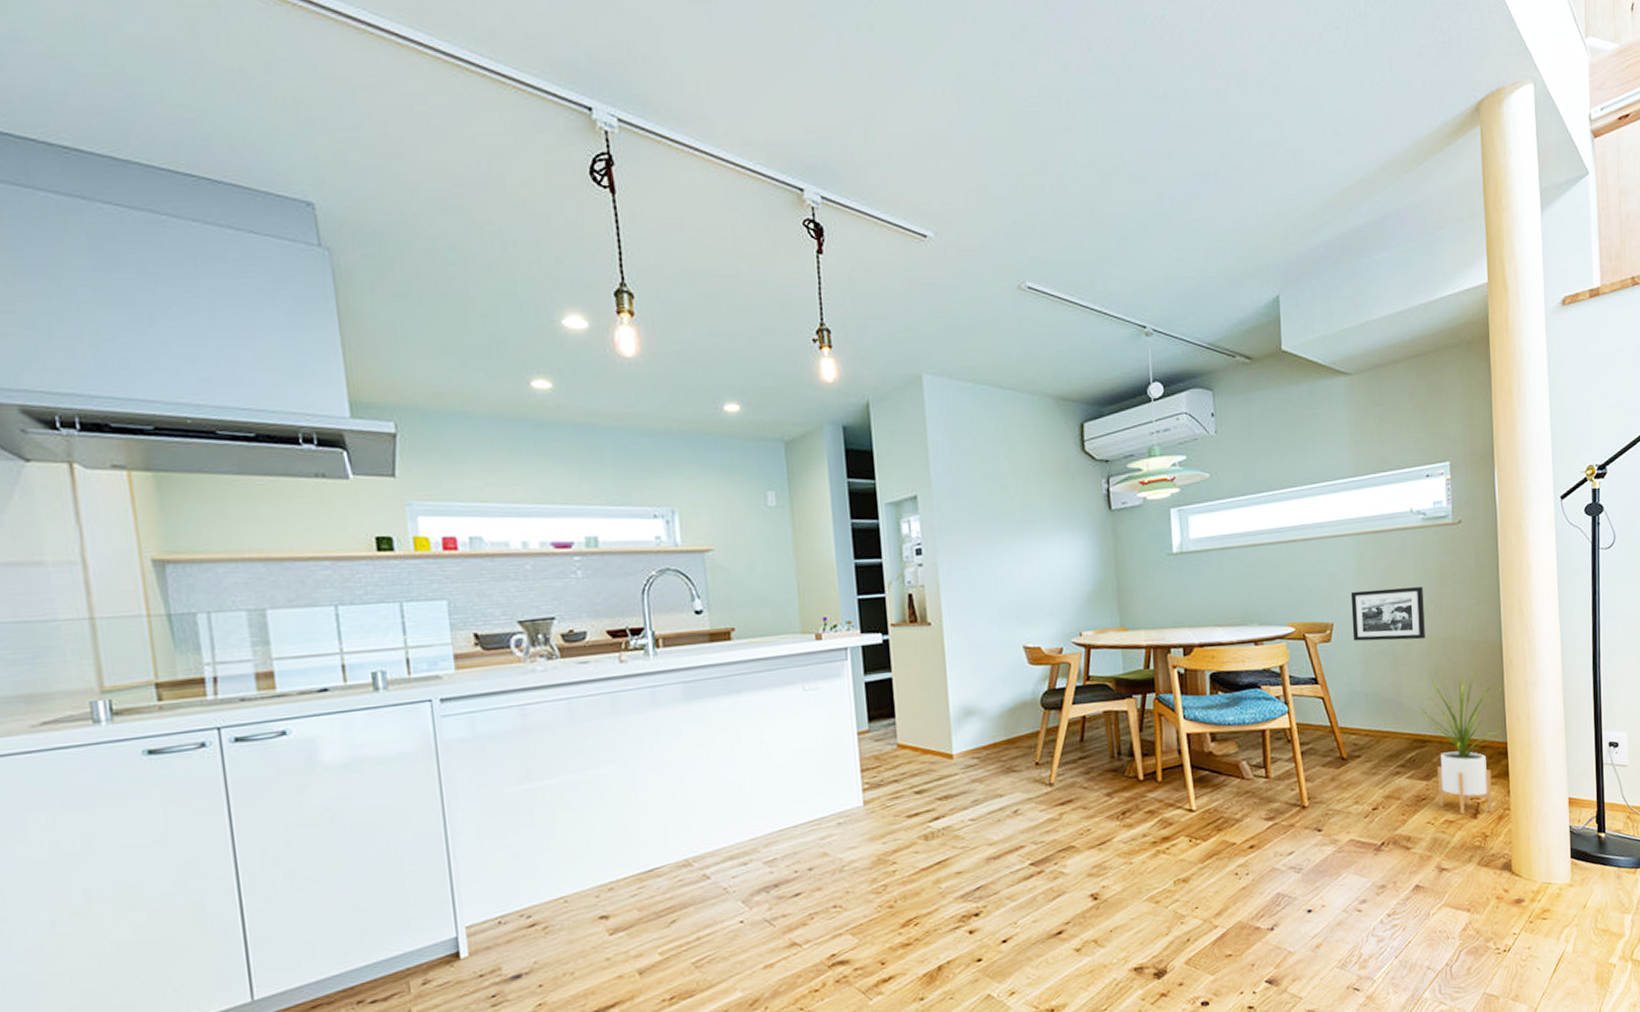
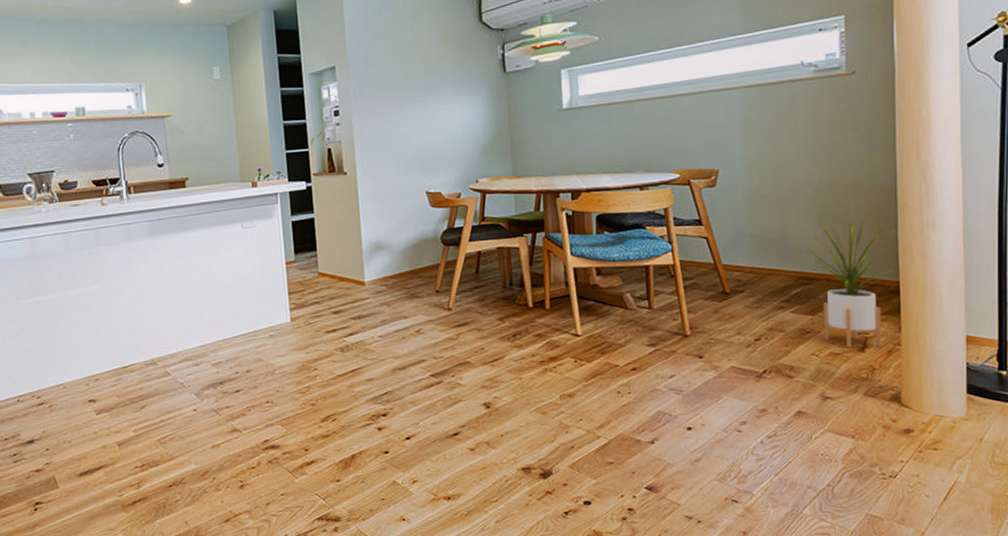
picture frame: present [1350,587,1425,642] -> none [737,135,814,186]

